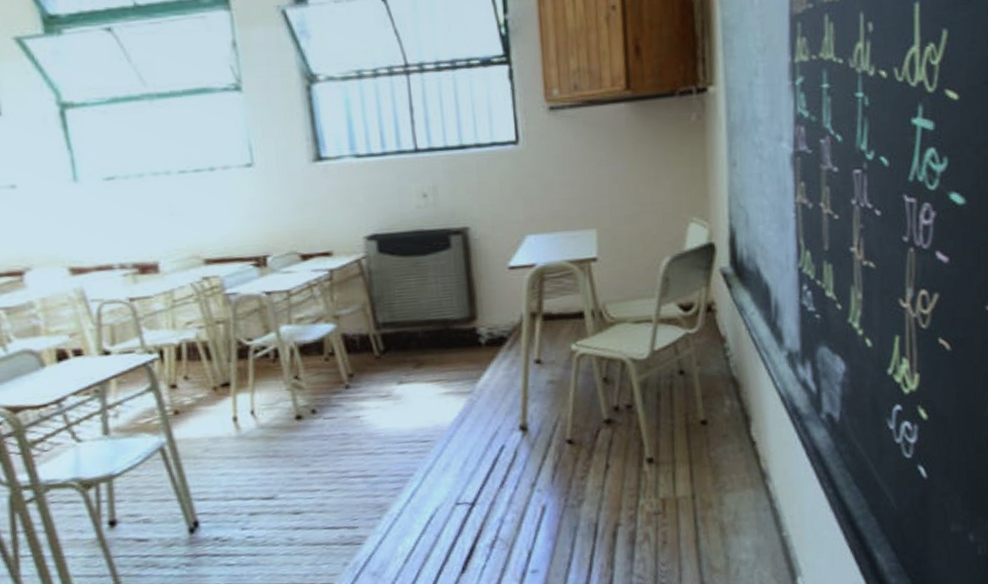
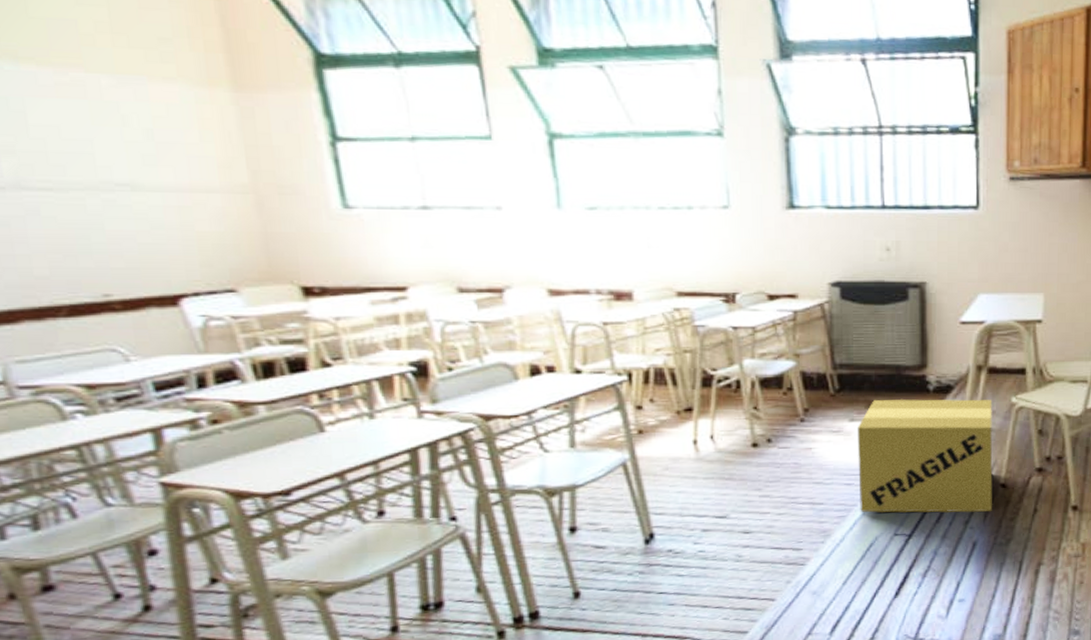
cardboard box: none [406,349,560,482] -> present [857,399,993,513]

